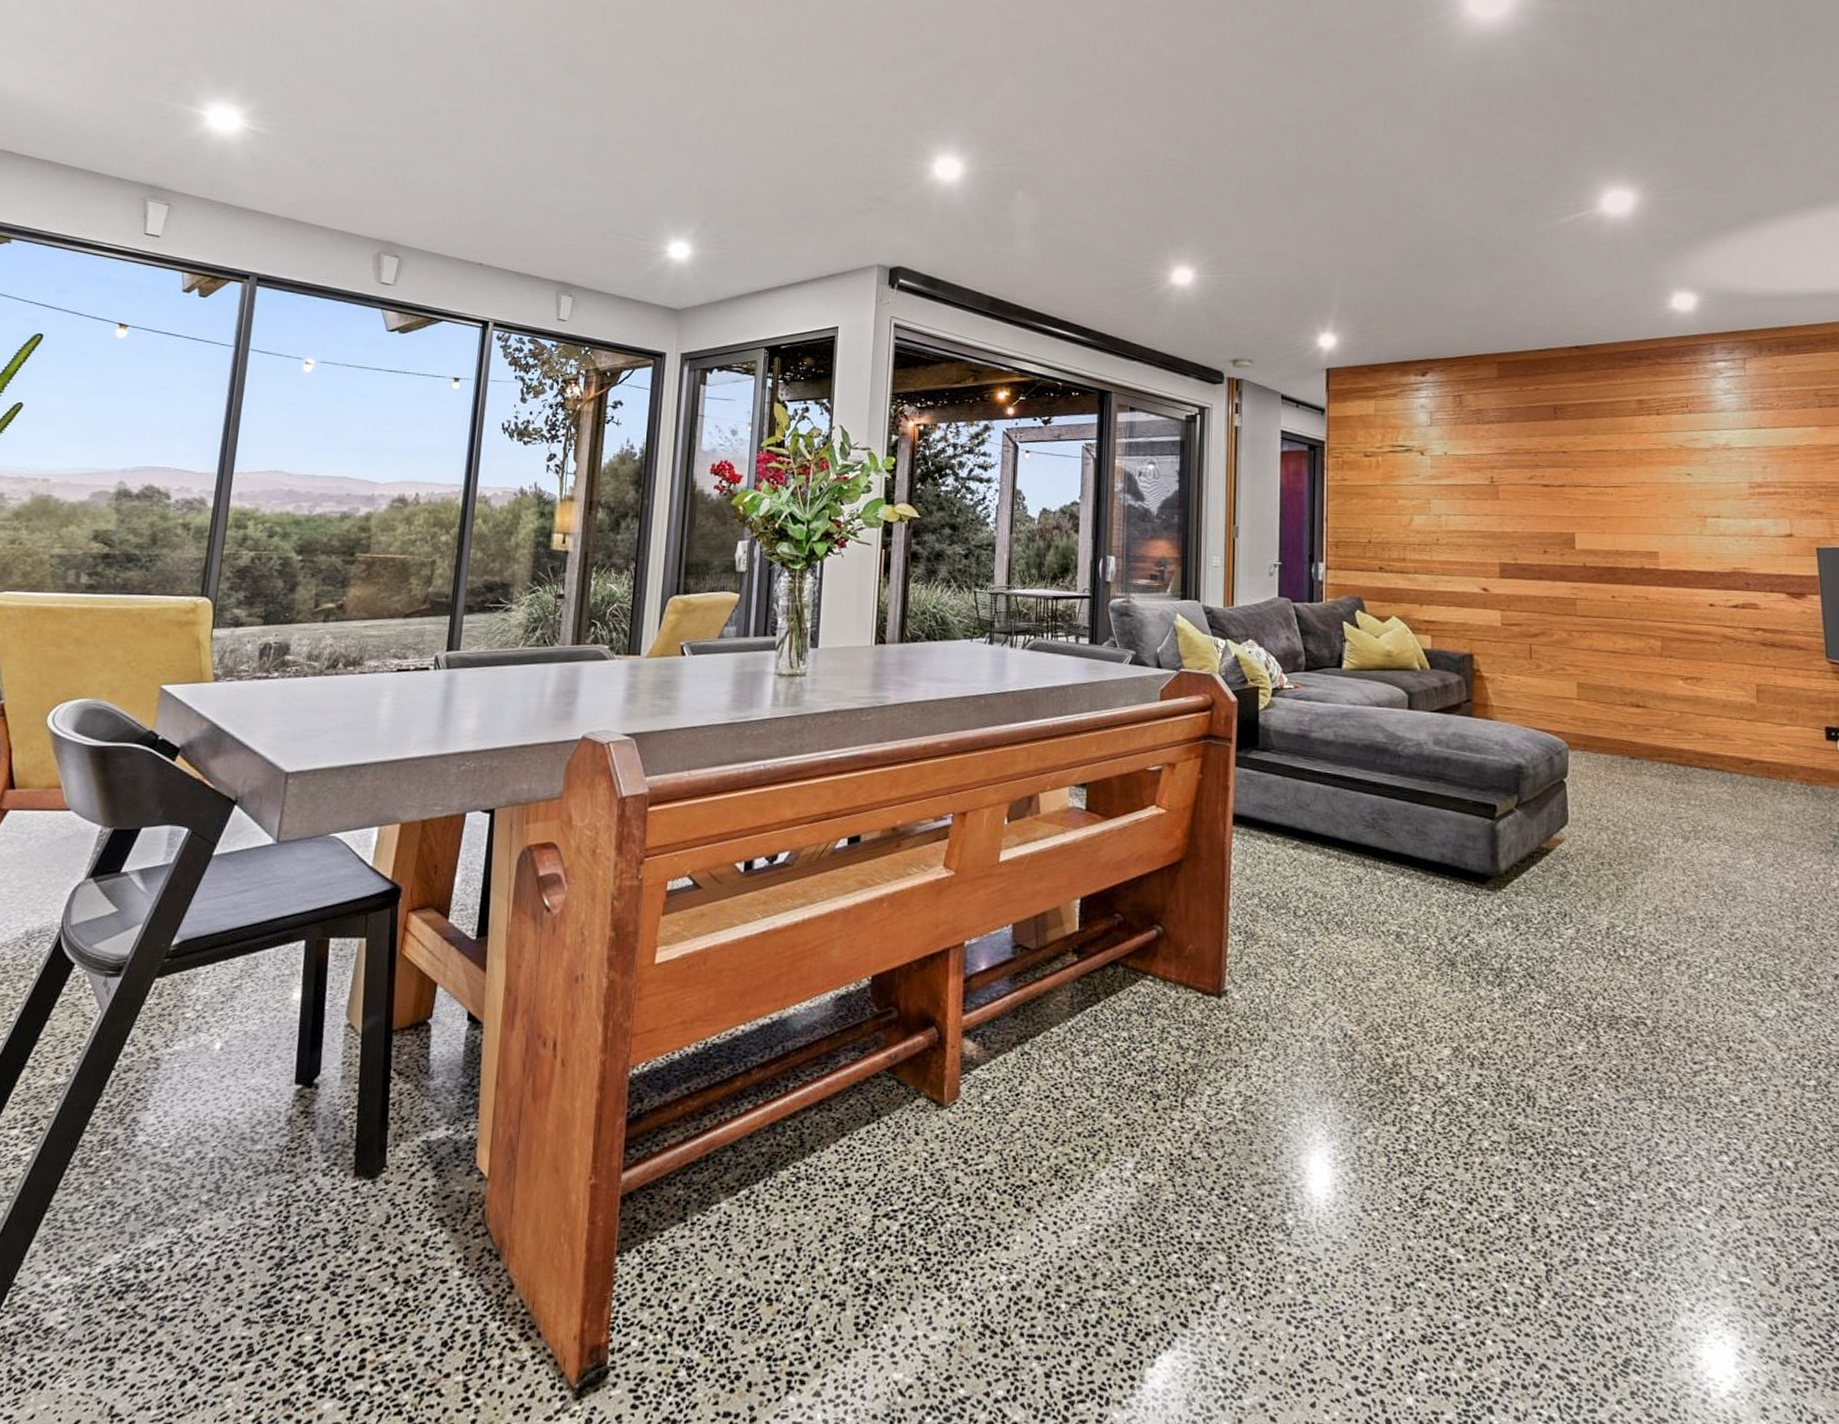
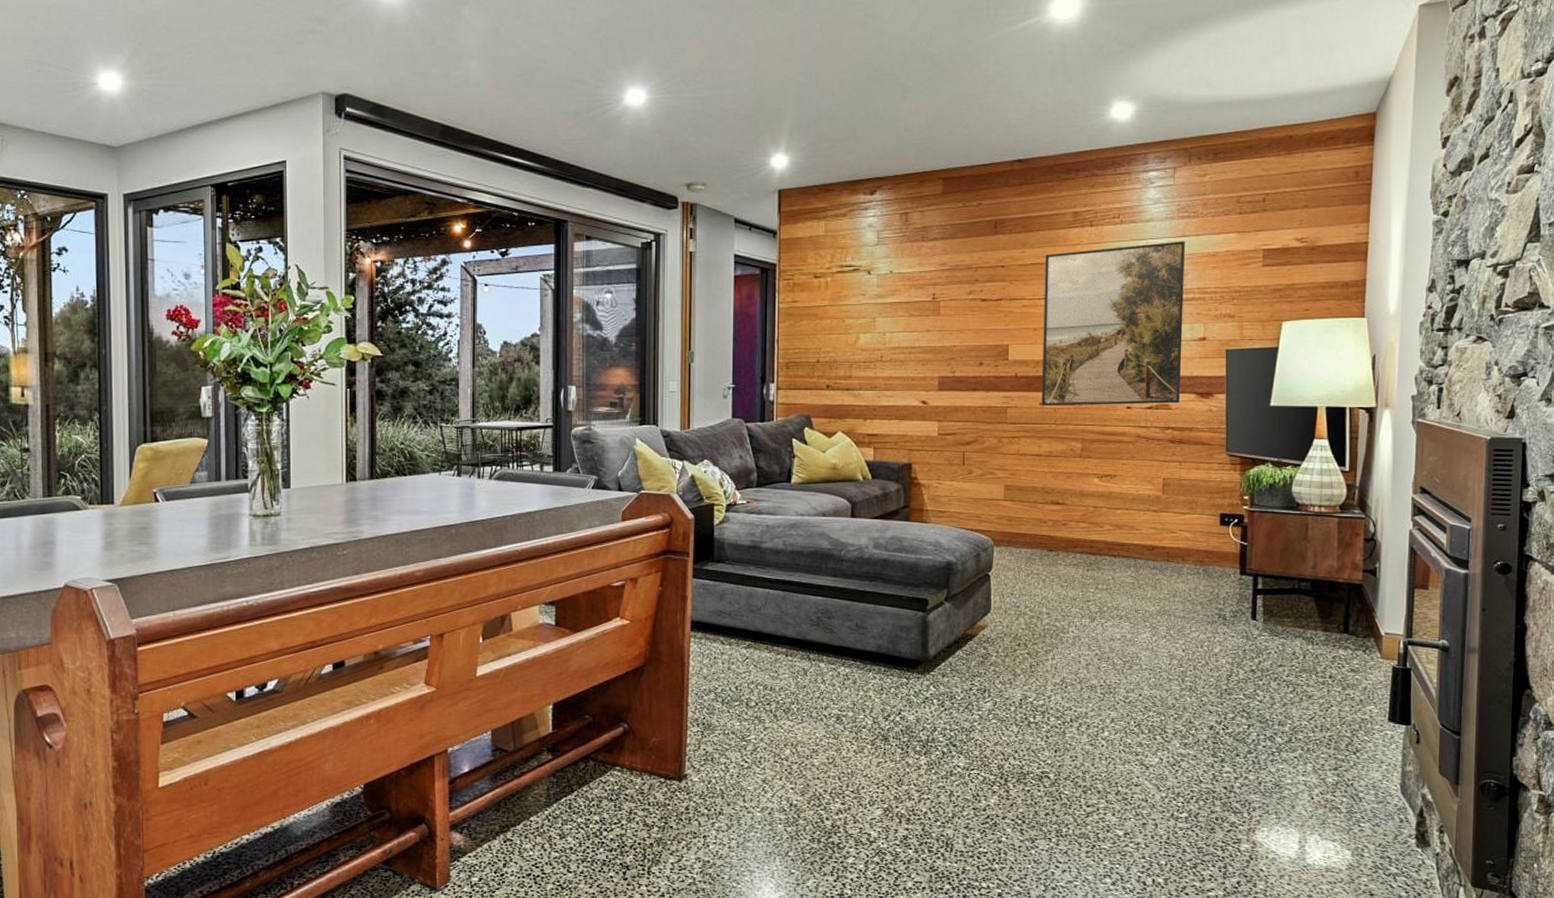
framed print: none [1609,432,1769,604] -> present [1041,241,1185,406]

